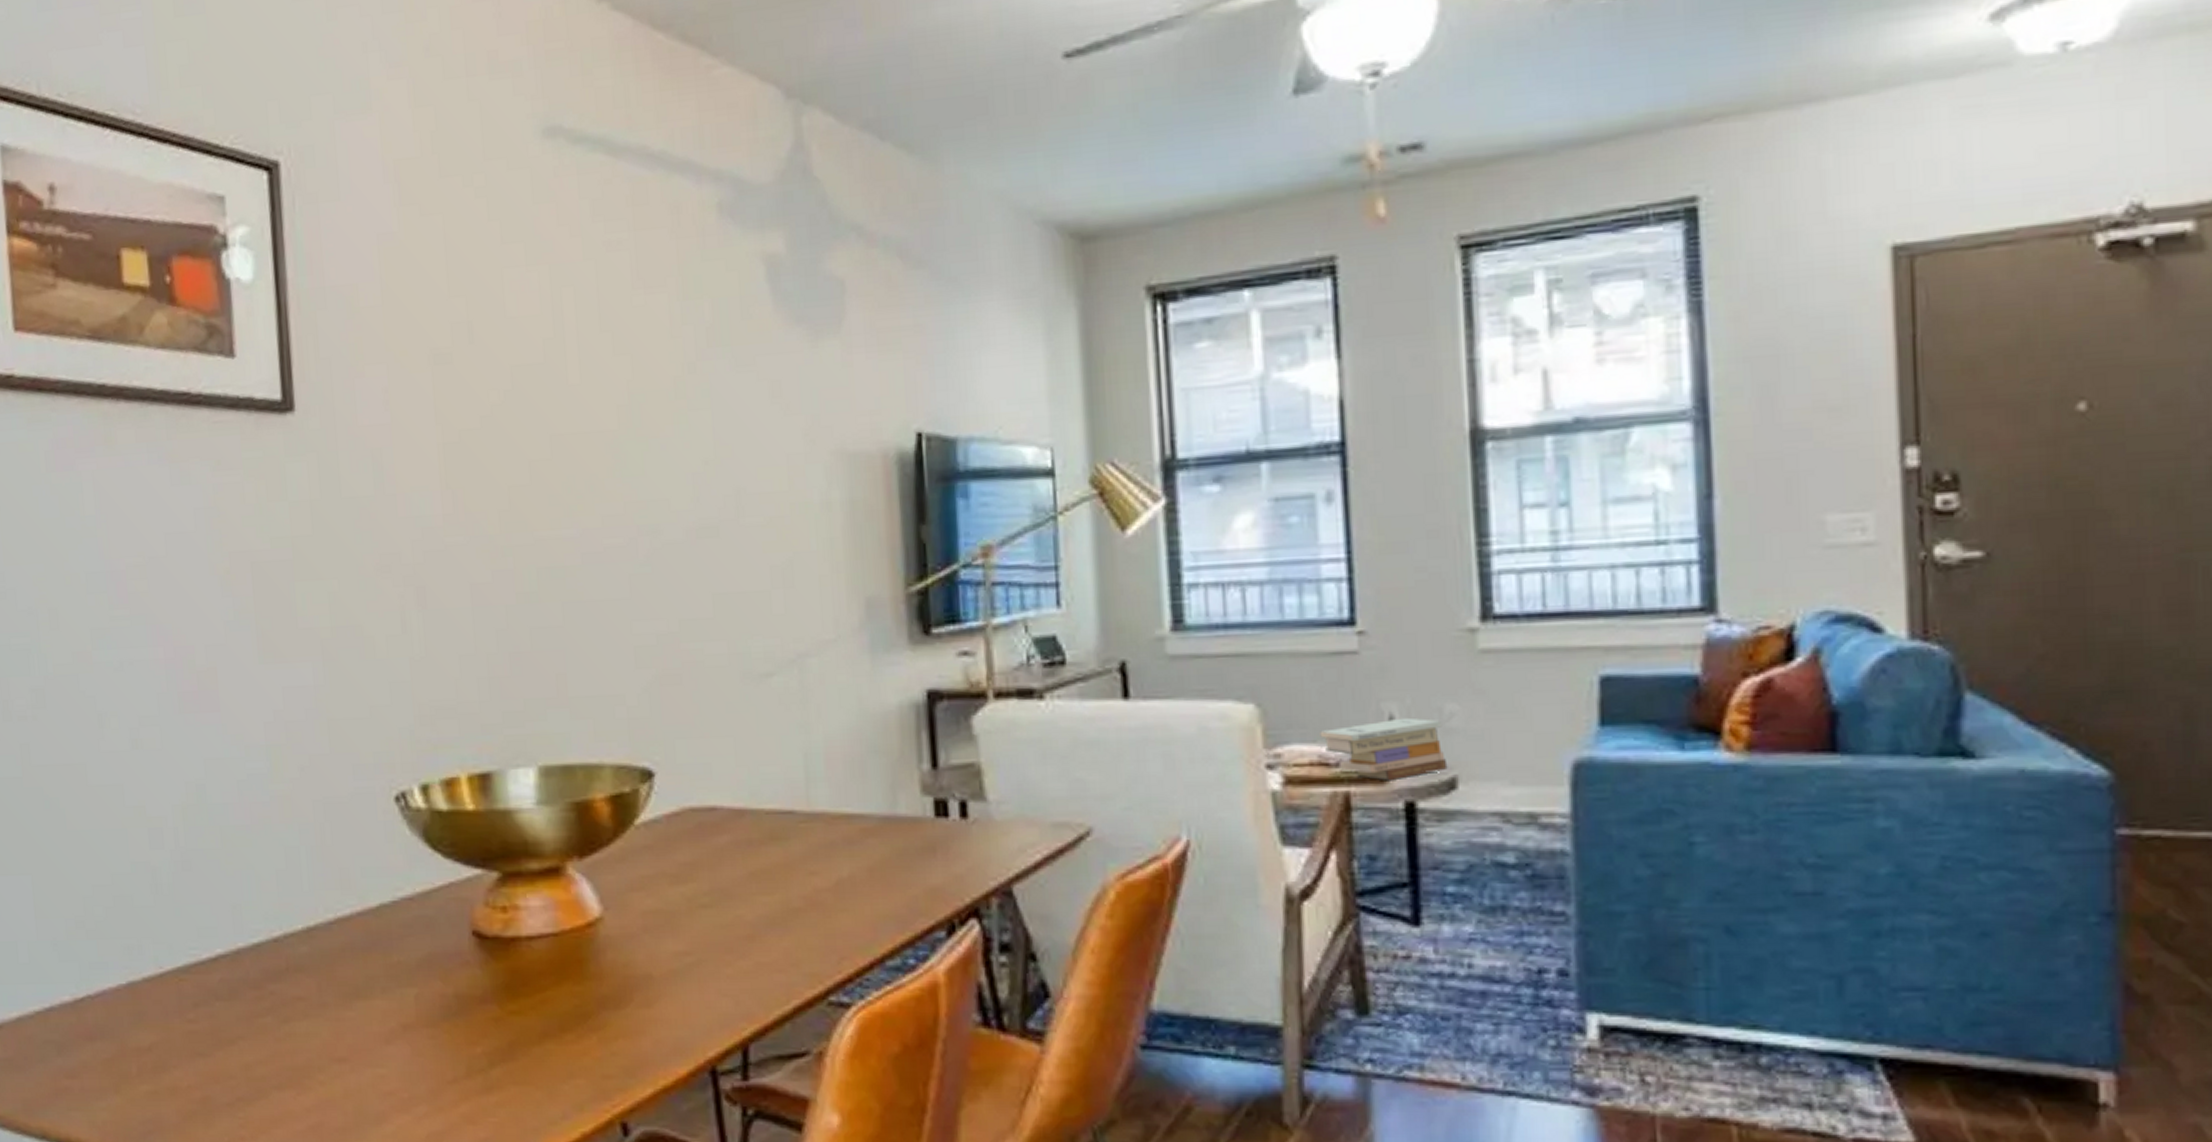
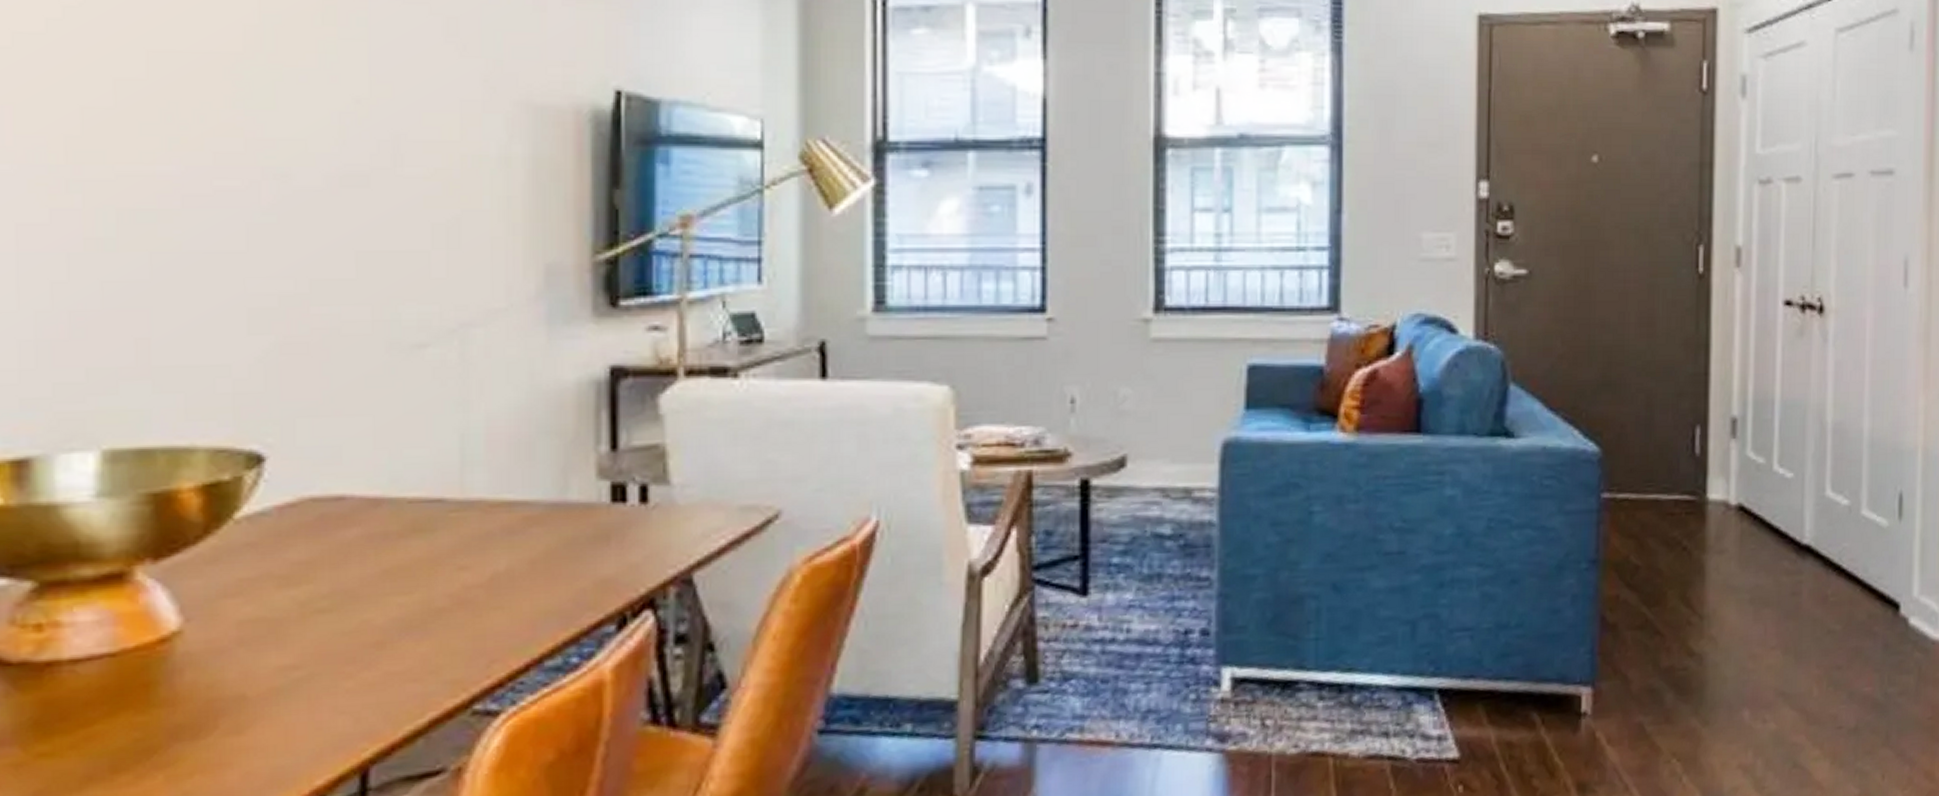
books: present [1320,717,1448,781] -> none [1008,400,1119,460]

